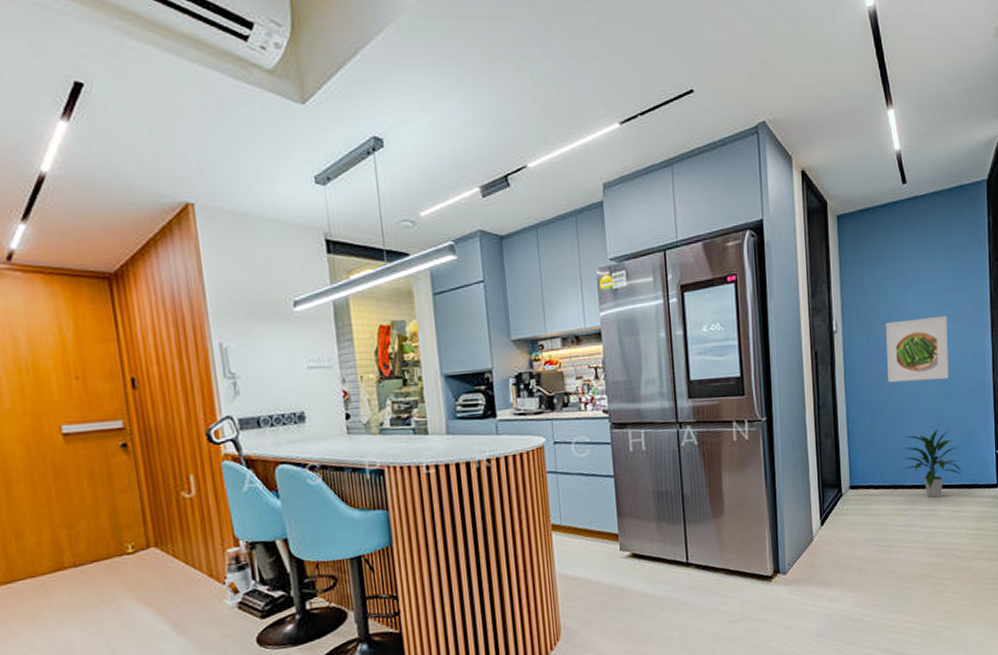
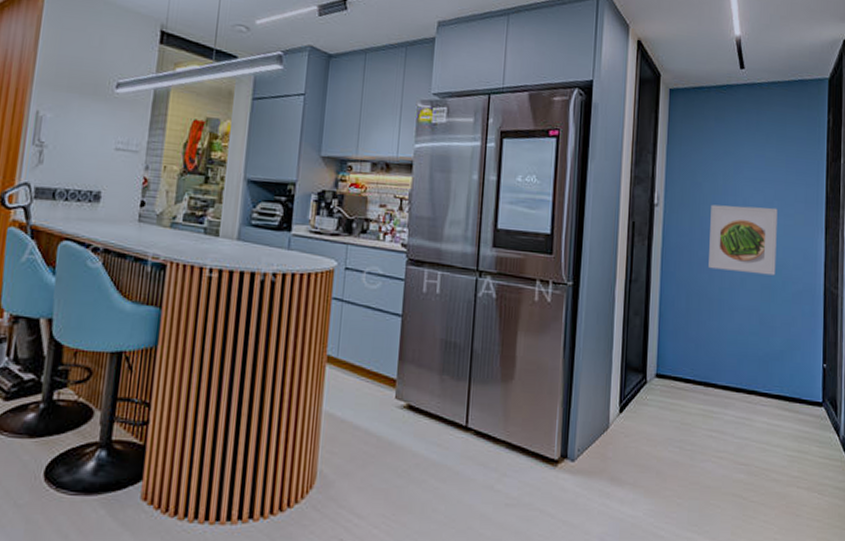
indoor plant: present [903,428,962,498] -> none [718,328,783,405]

